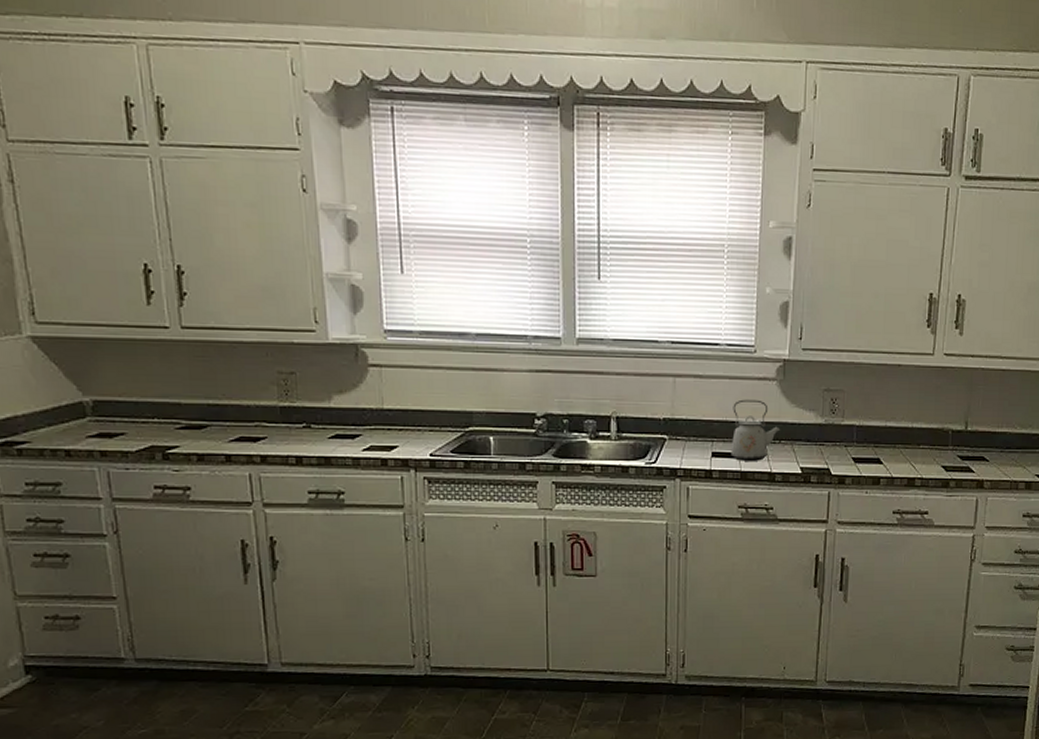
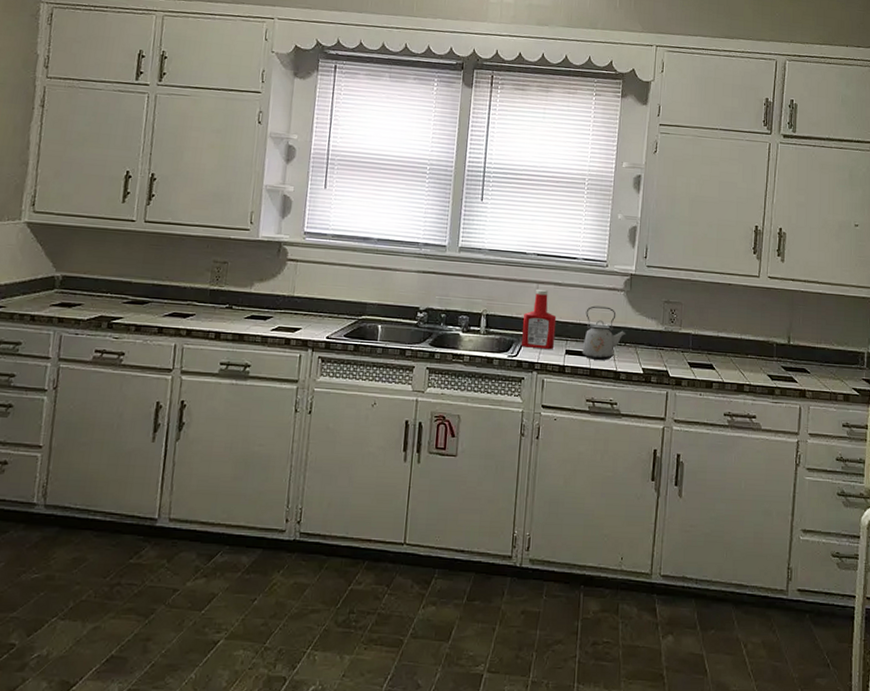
ketchup bottle: none [659,383,699,452] -> present [520,289,557,349]

